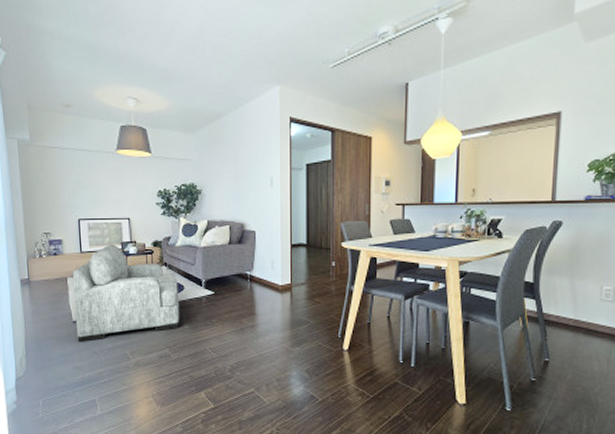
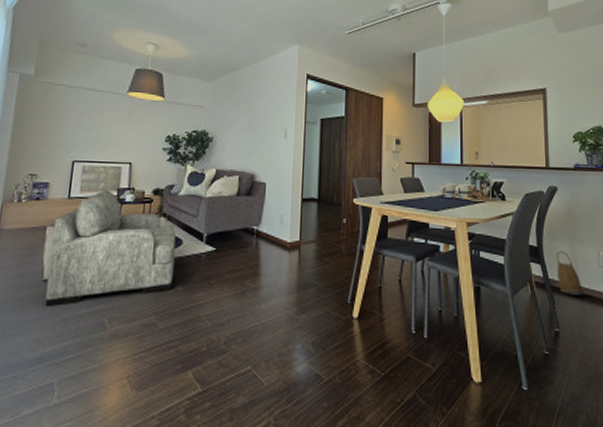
basket: none [552,285,581,328] -> present [556,250,584,295]

